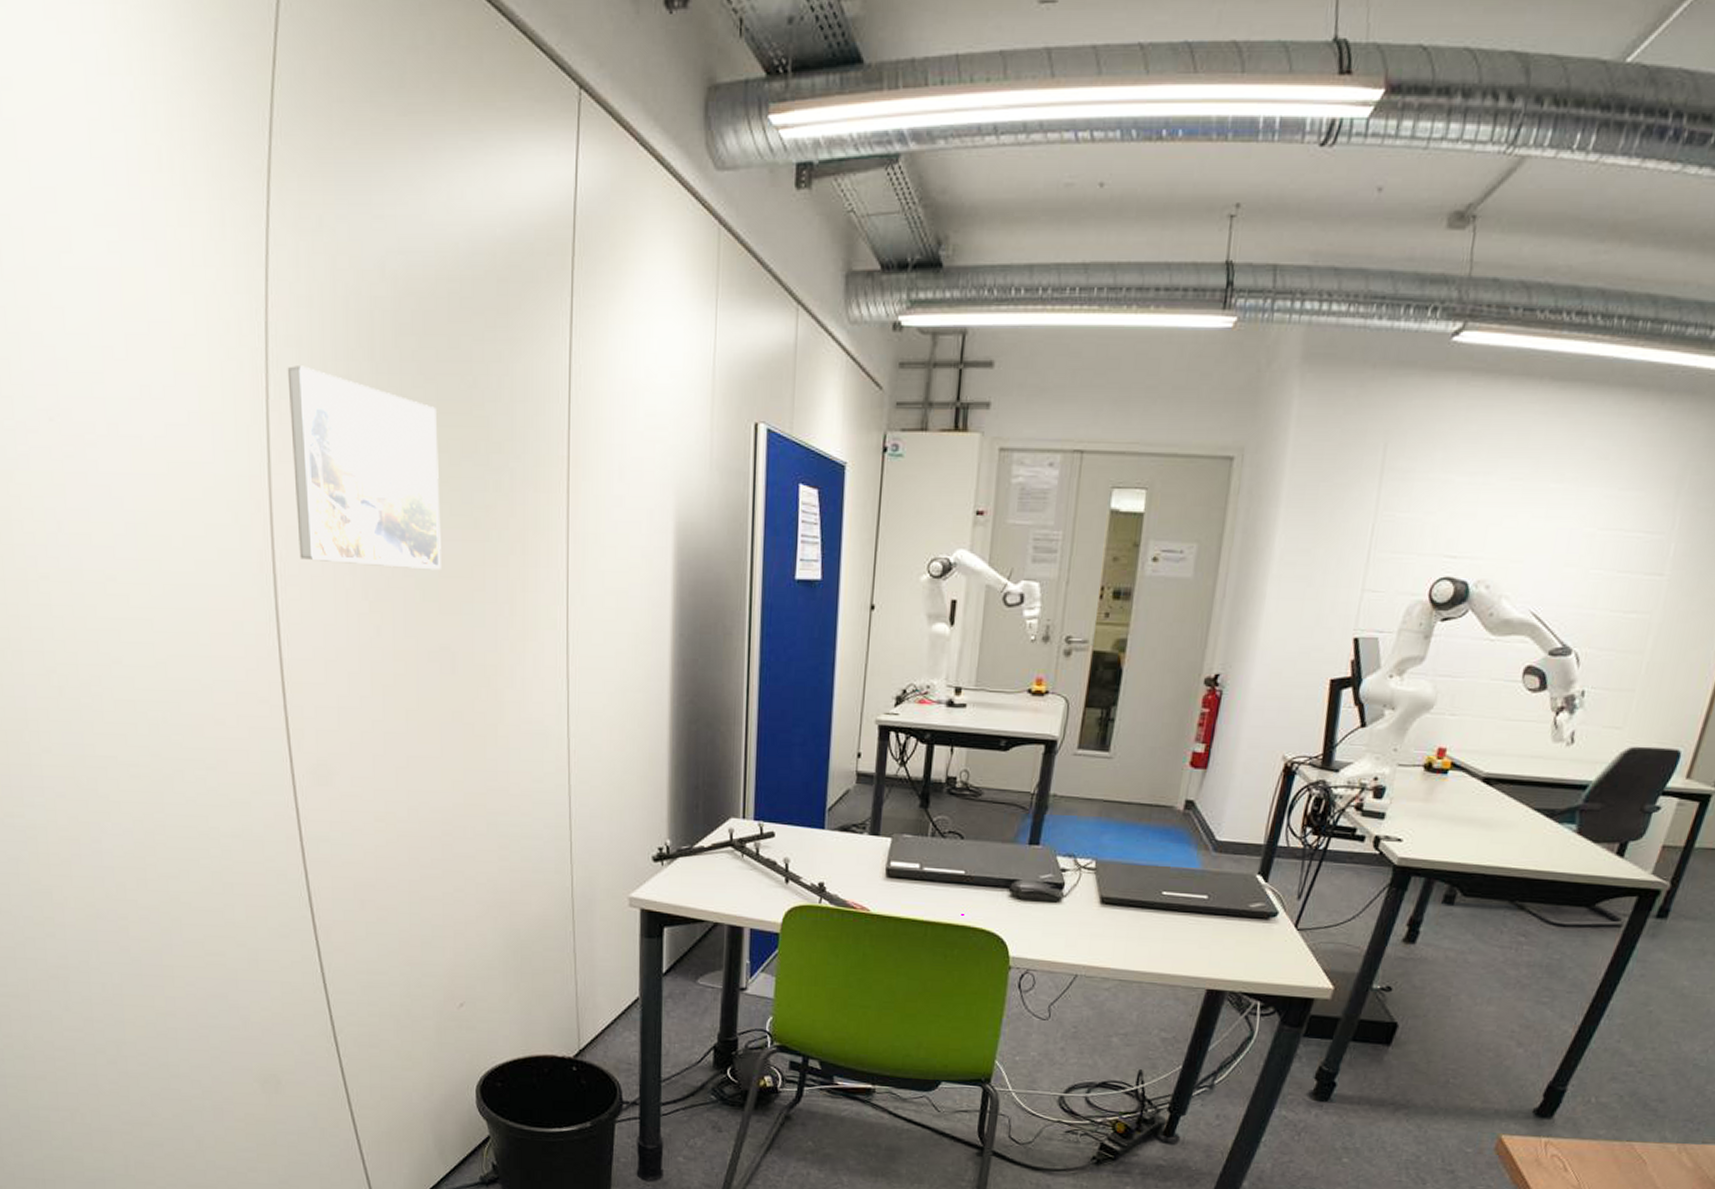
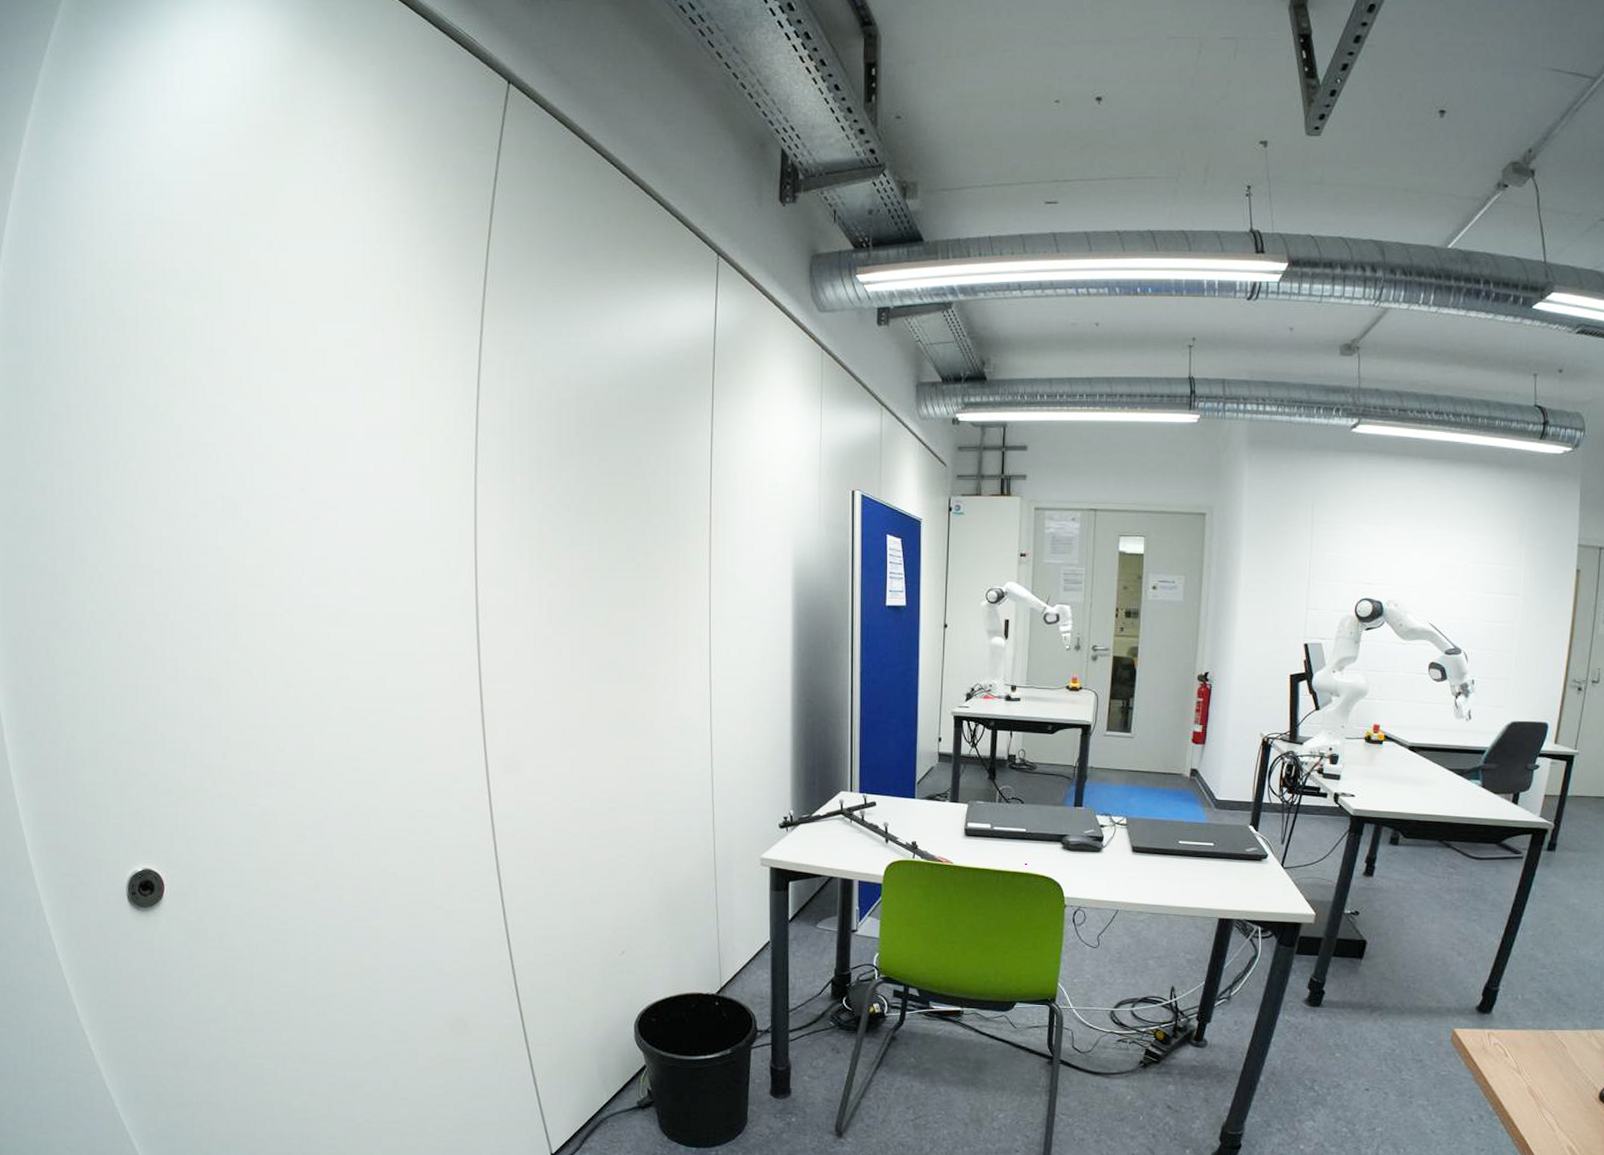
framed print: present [287,366,441,571] -> none [492,449,611,602]

